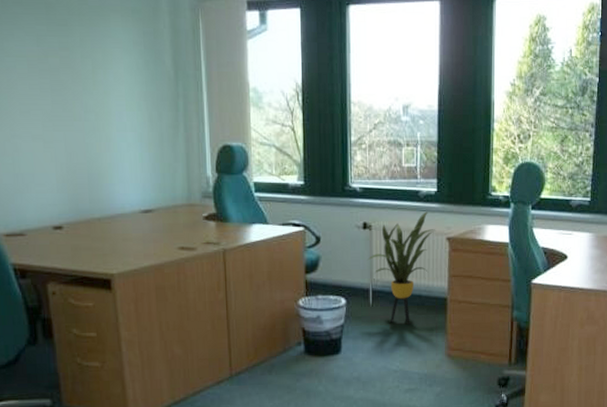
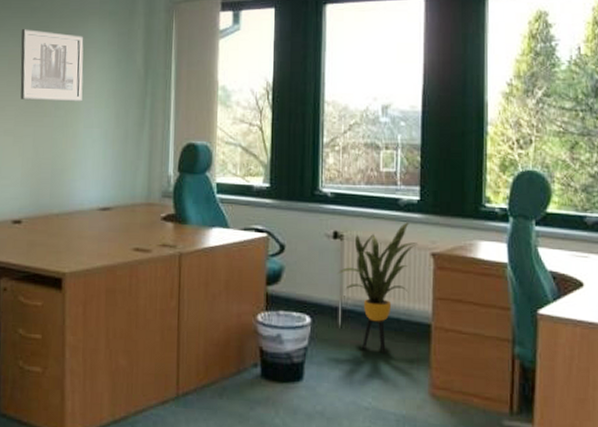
wall art: none [37,26,112,105] -> present [20,28,84,102]

